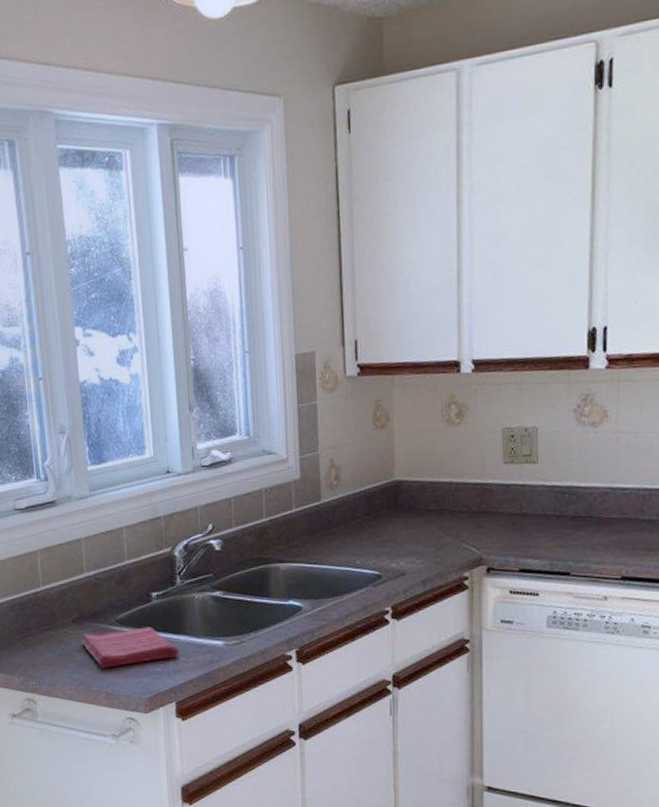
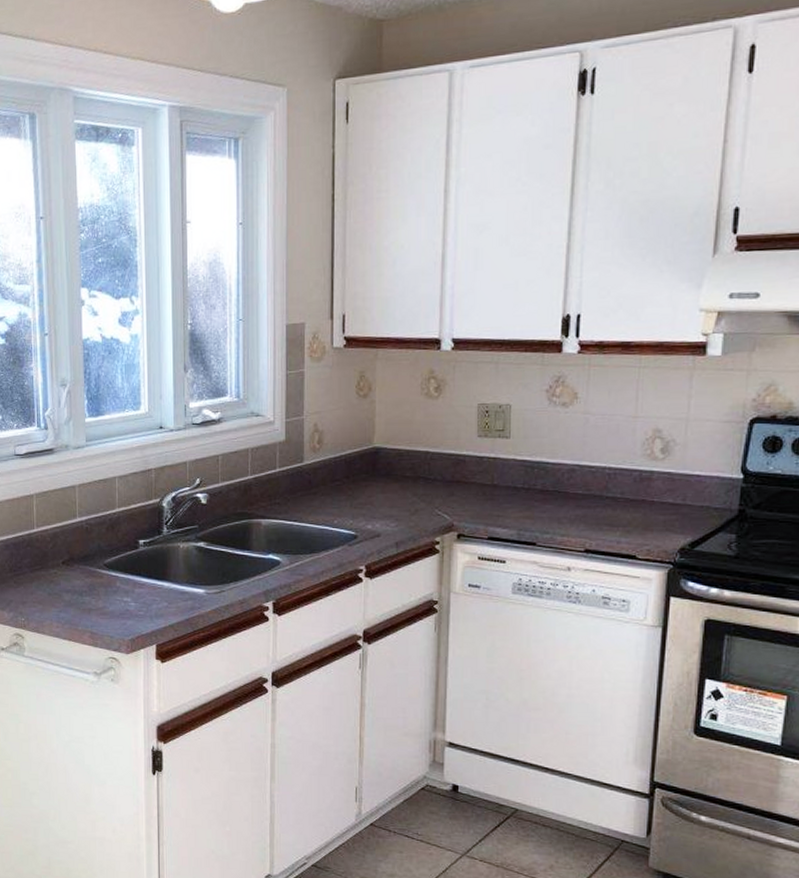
dish towel: present [81,627,179,668] -> none [70,572,162,609]

